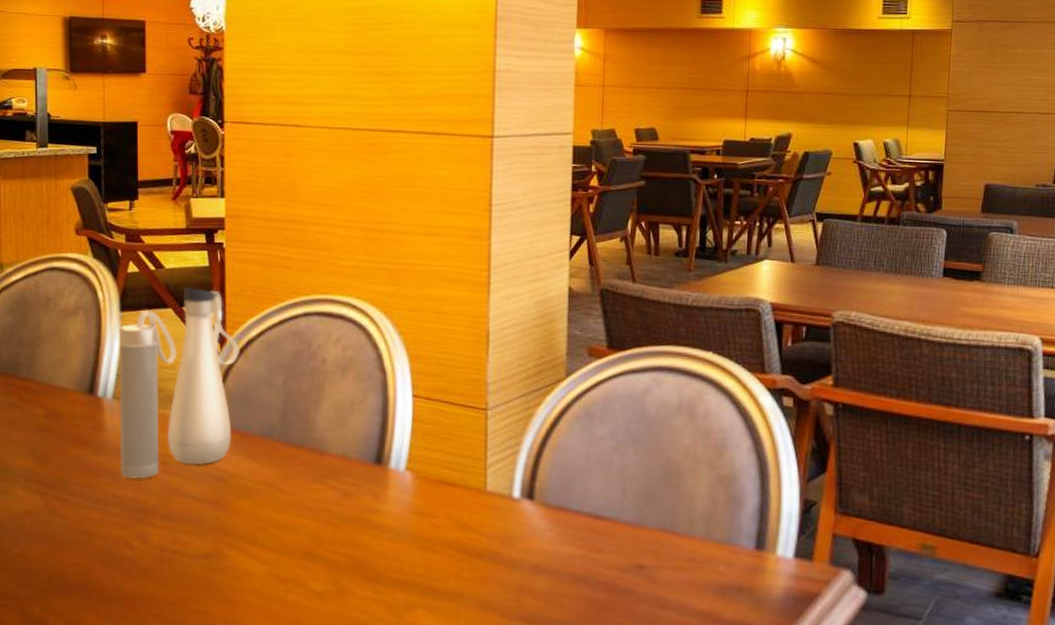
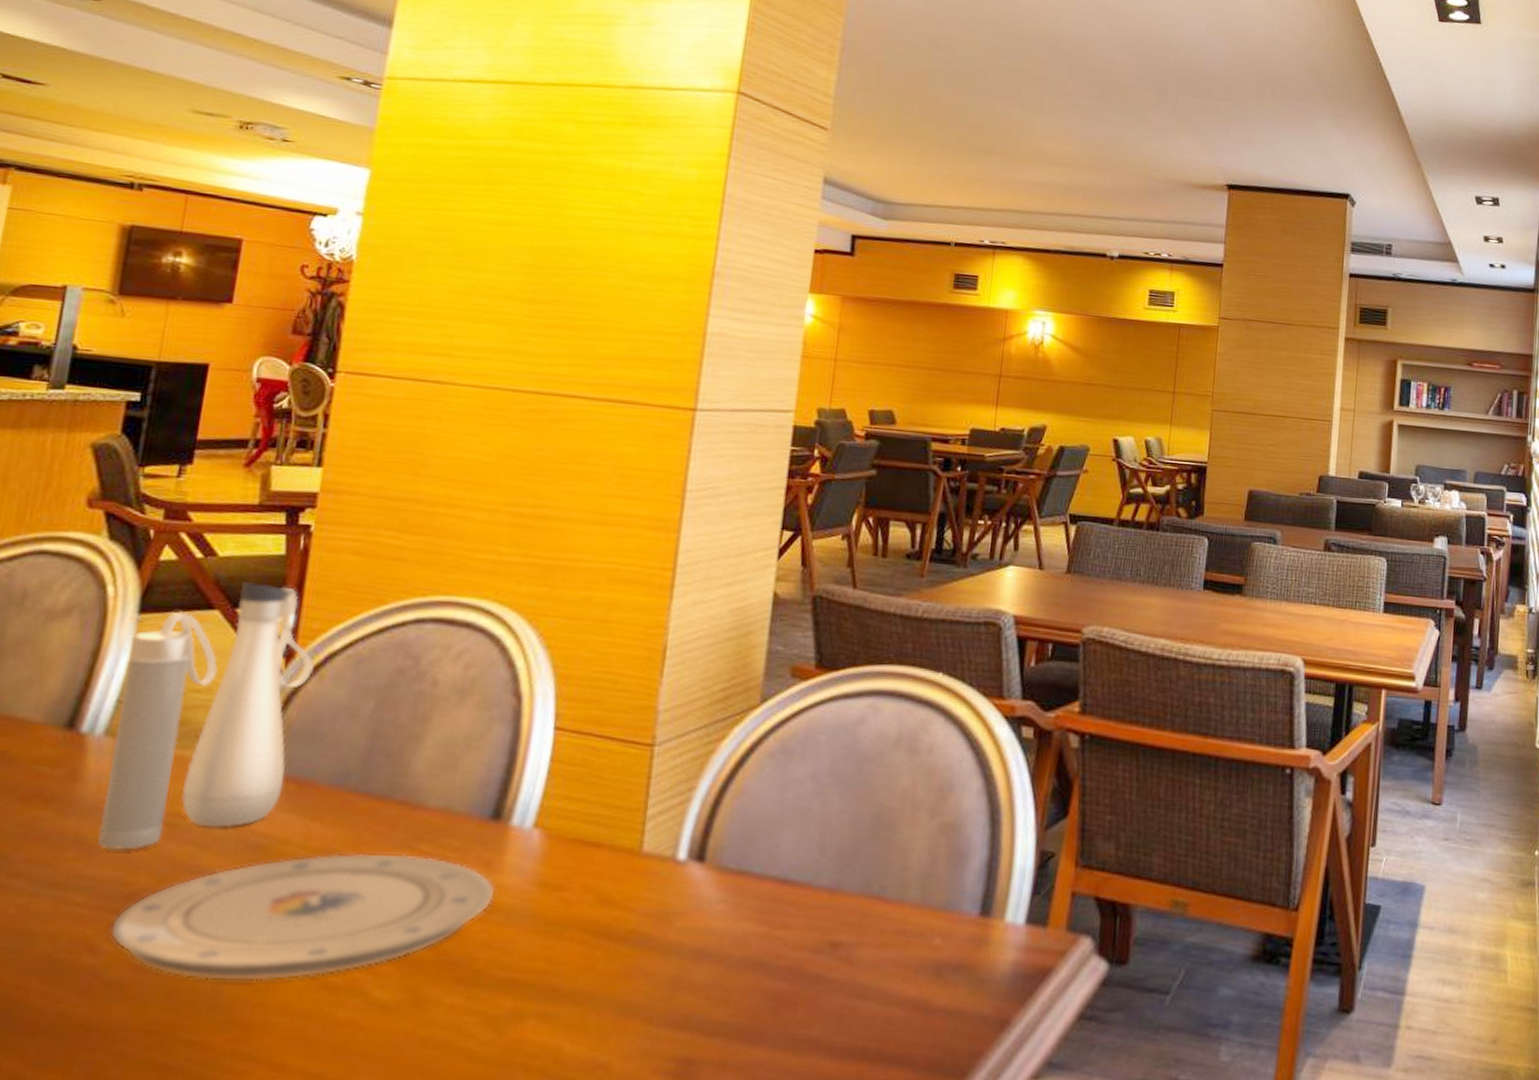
plate: none [138,485,384,572] -> present [111,853,496,981]

